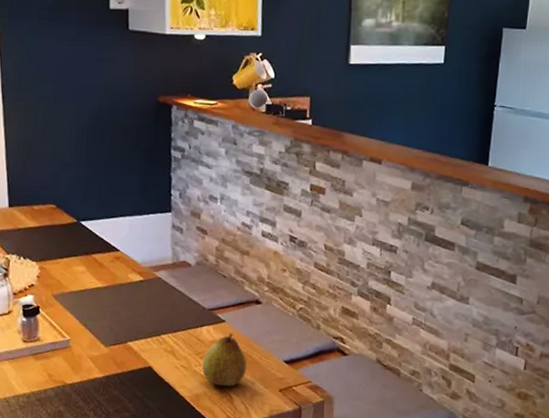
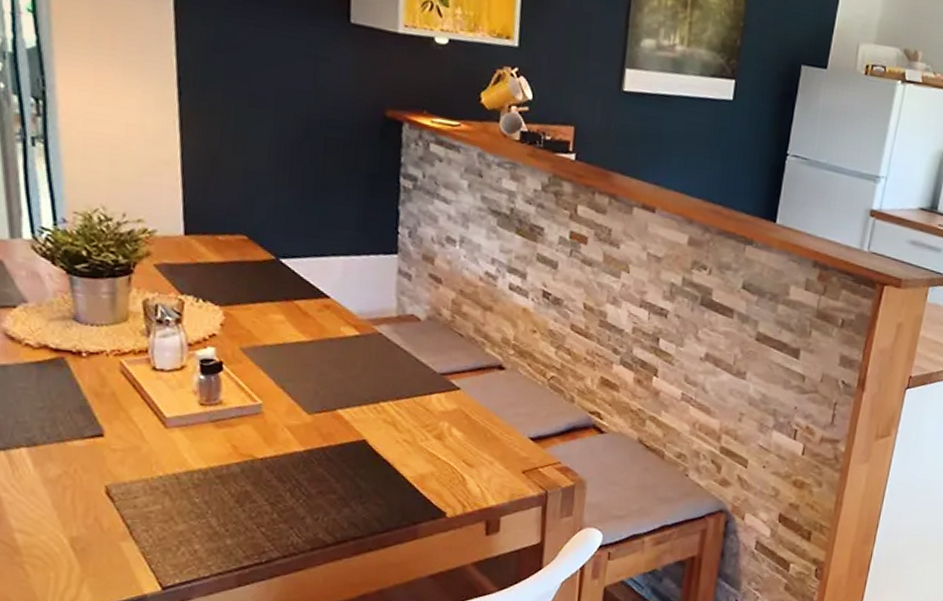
fruit: present [202,333,247,387] -> none [430,403,485,467]

